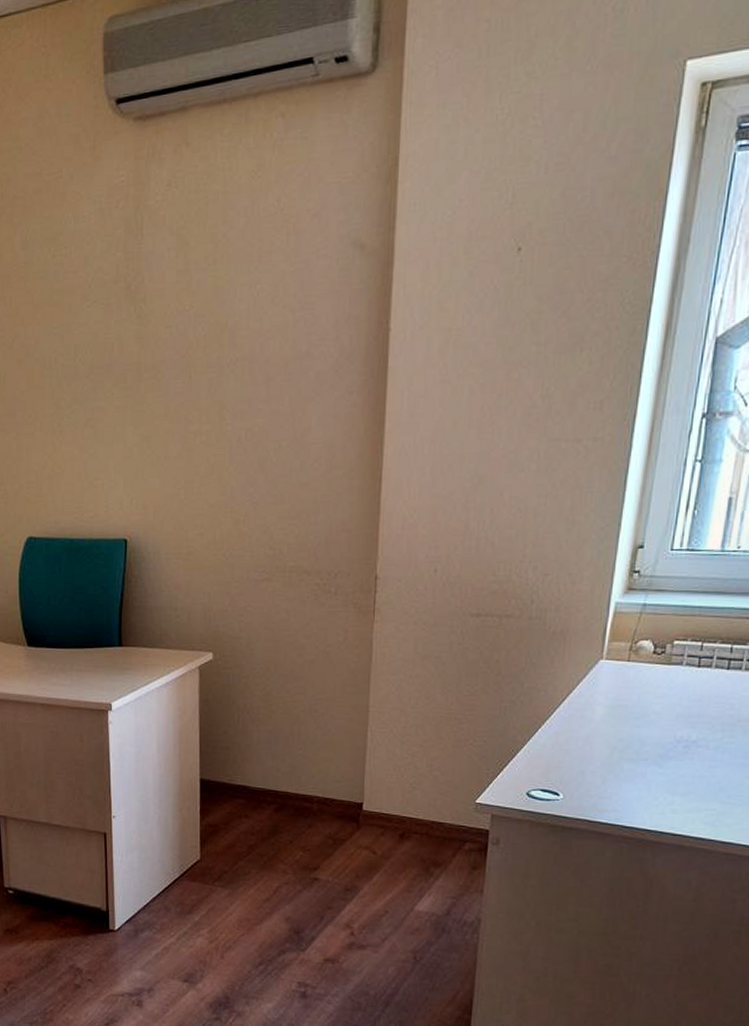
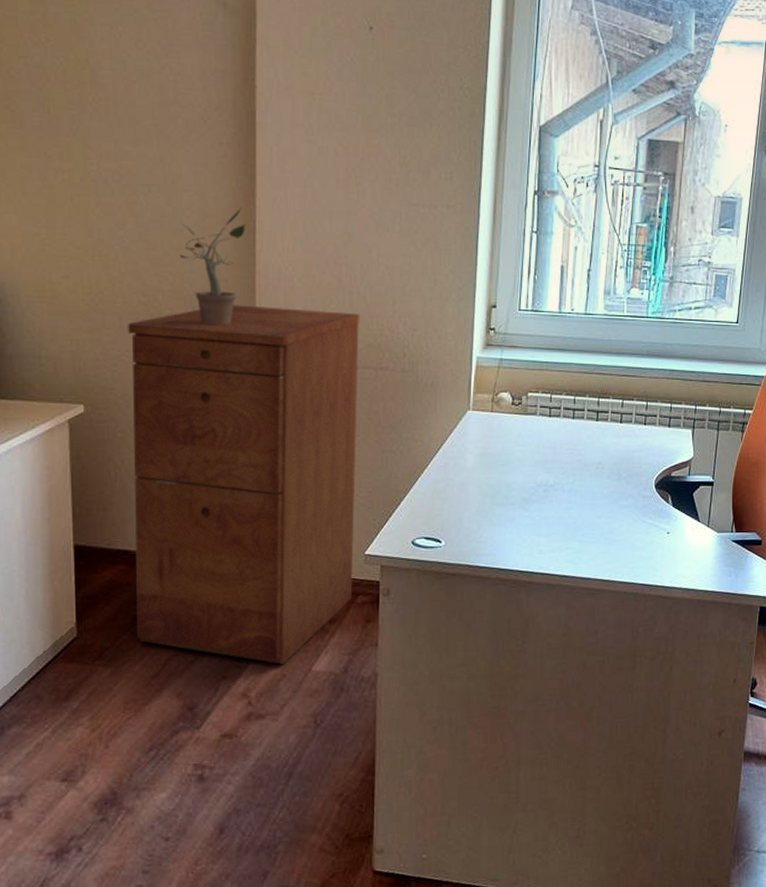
filing cabinet: none [252,555,486,901] -> present [128,305,360,664]
potted plant: none [305,456,372,576] -> present [179,207,246,325]

